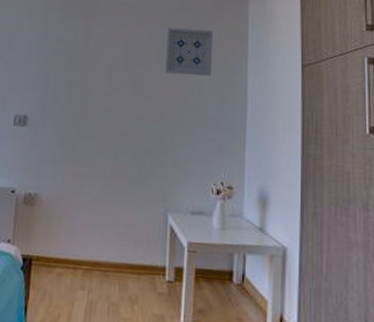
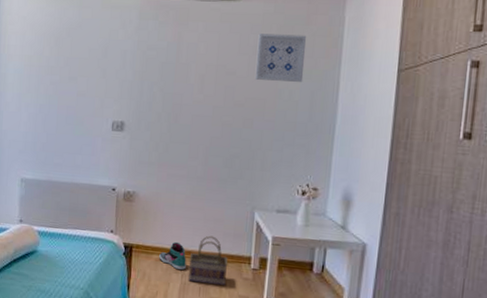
sneaker: none [62,251,94,287] -> present [159,241,186,271]
basket: none [96,243,141,304] -> present [188,235,228,286]

